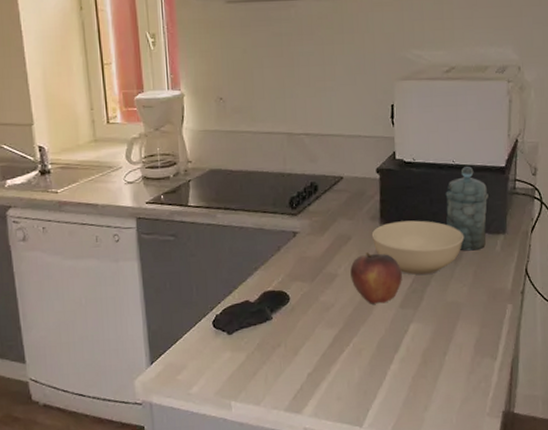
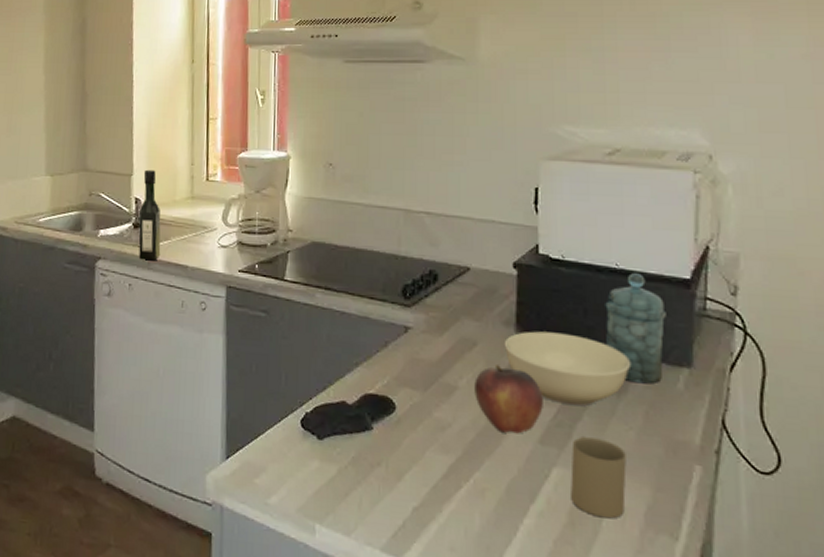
bottle: none [44,117,70,204] -> present [138,169,161,261]
cup: none [423,296,462,354] -> present [570,435,627,519]

